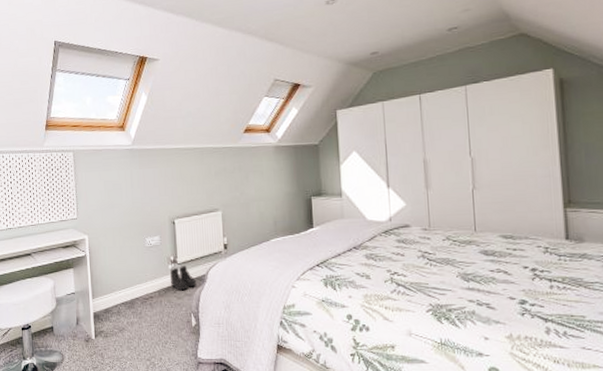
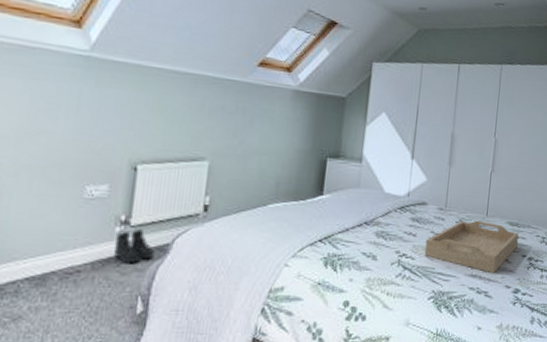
serving tray: none [414,236,516,286] -> present [424,220,519,274]

